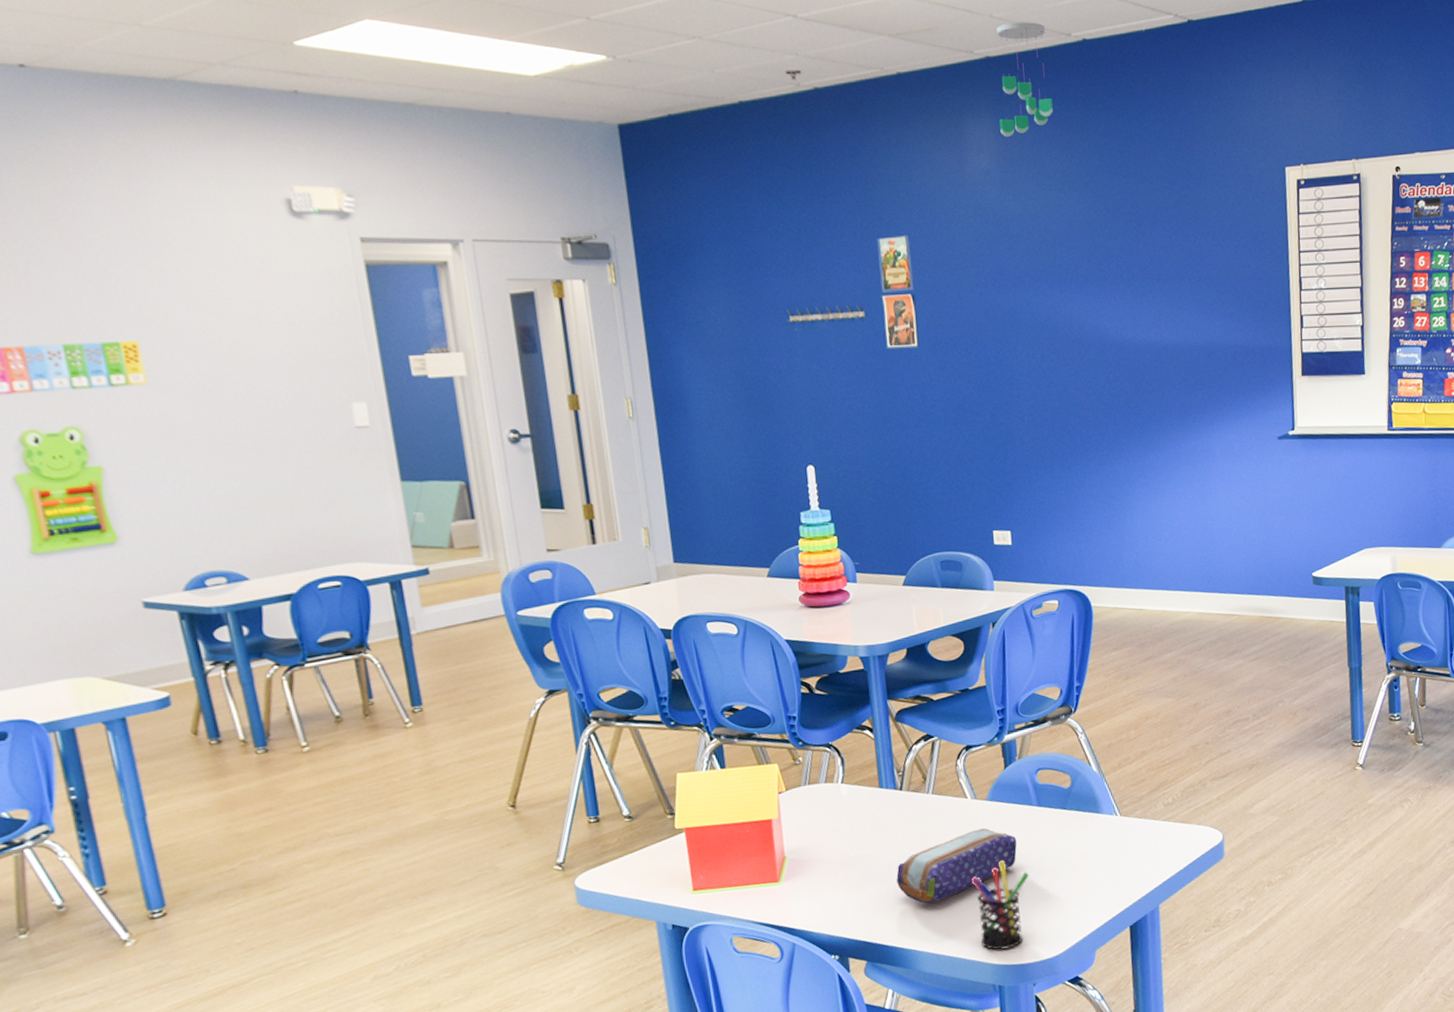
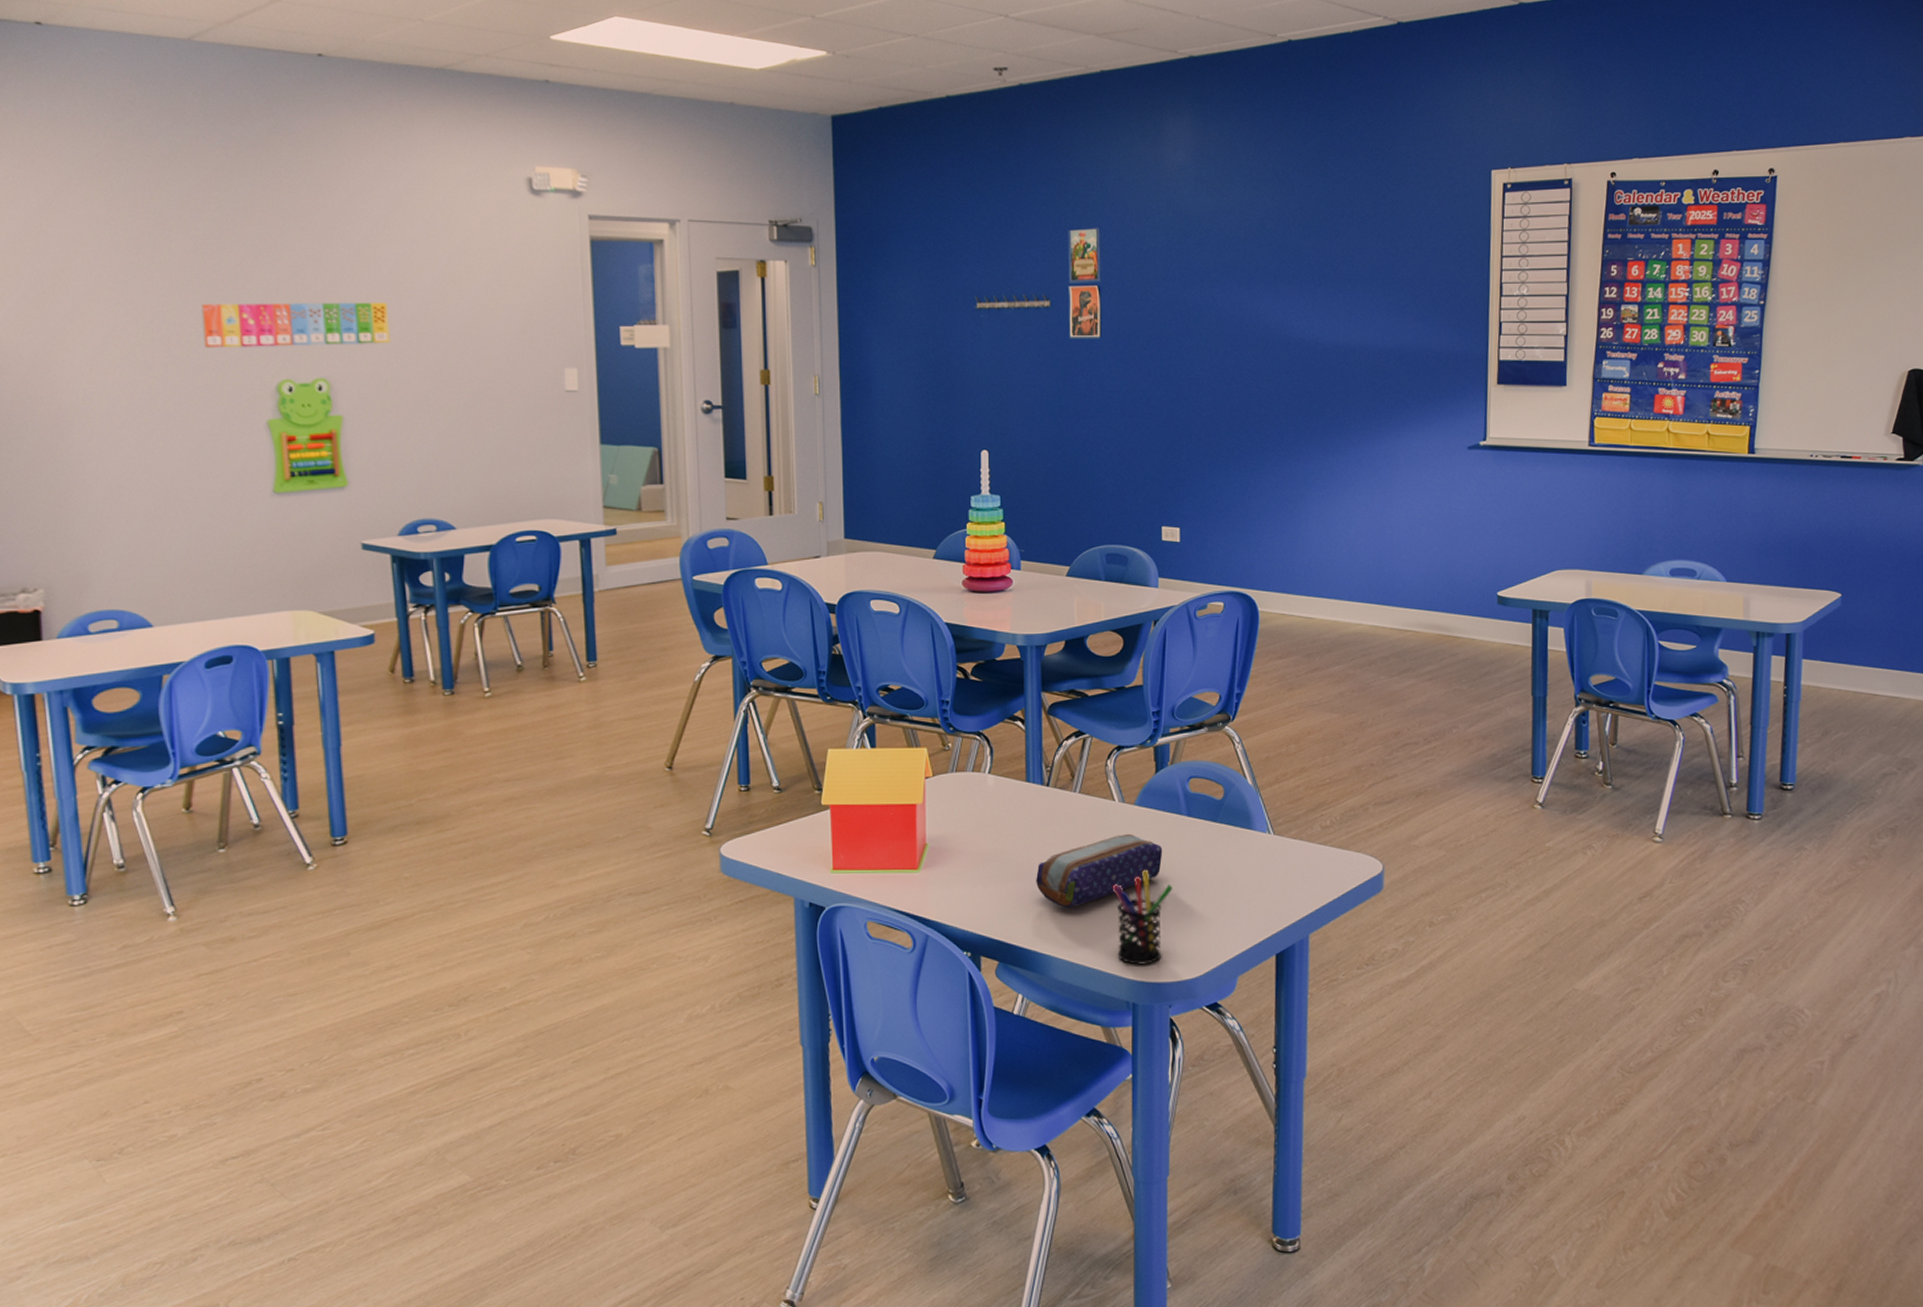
ceiling mobile: present [996,22,1054,138] -> none [1198,23,1254,135]

